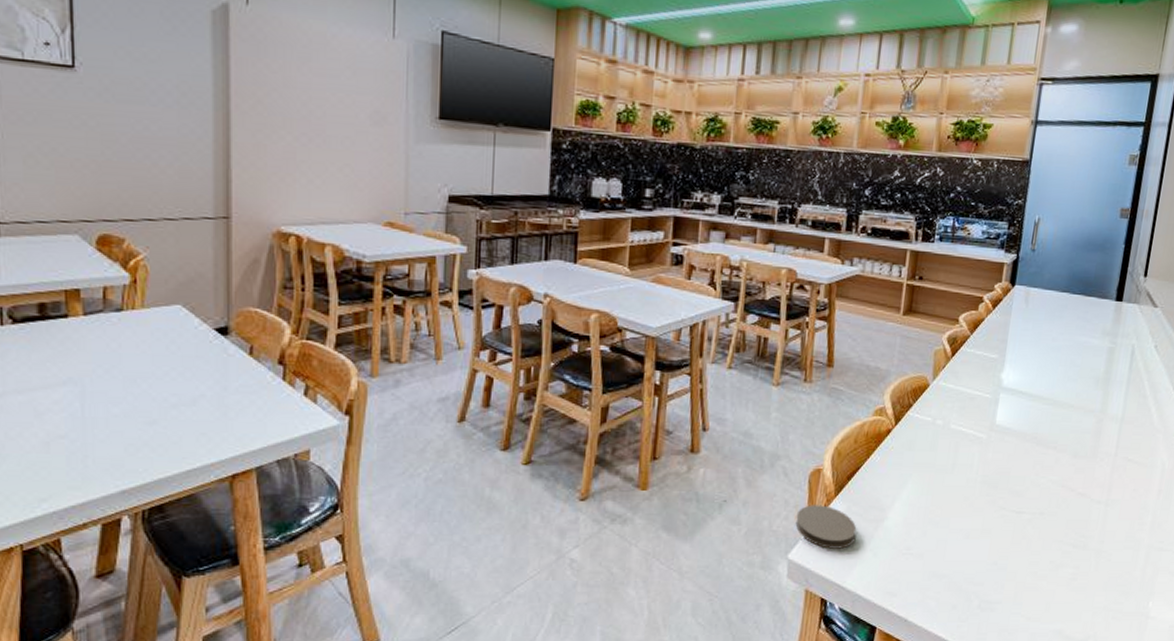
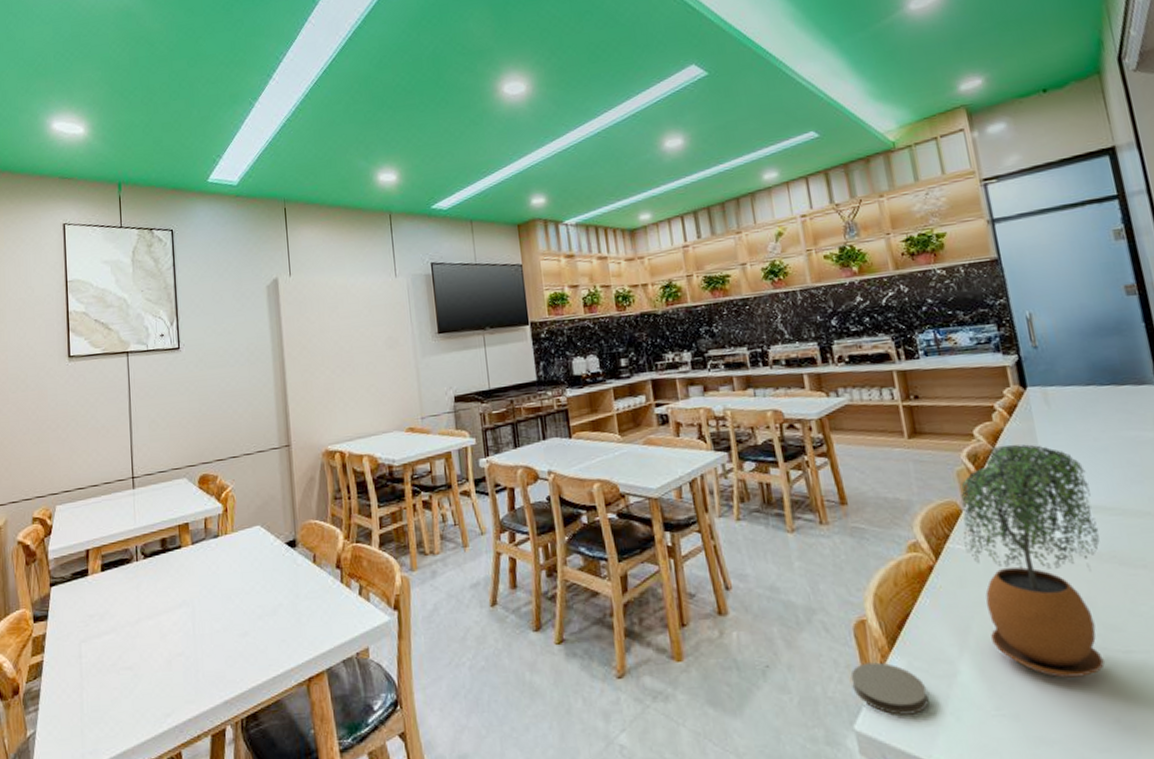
potted plant: none [920,333,1037,529] -> present [960,444,1104,678]

